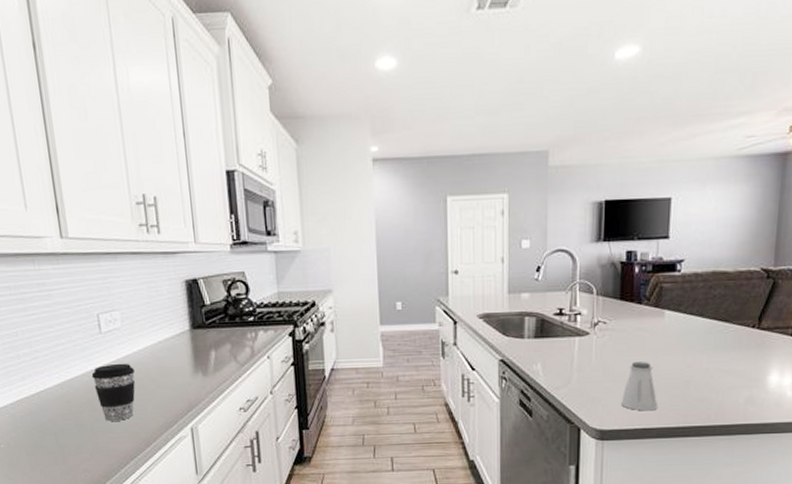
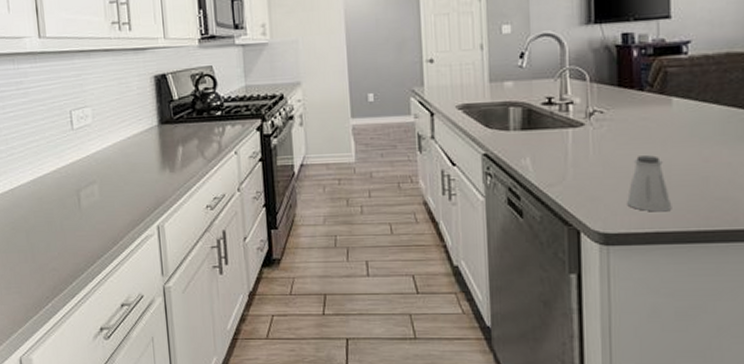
coffee cup: present [91,363,135,421] -> none [62,159,104,219]

